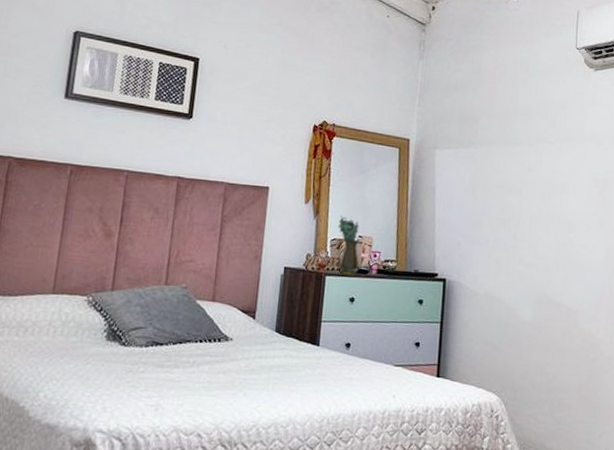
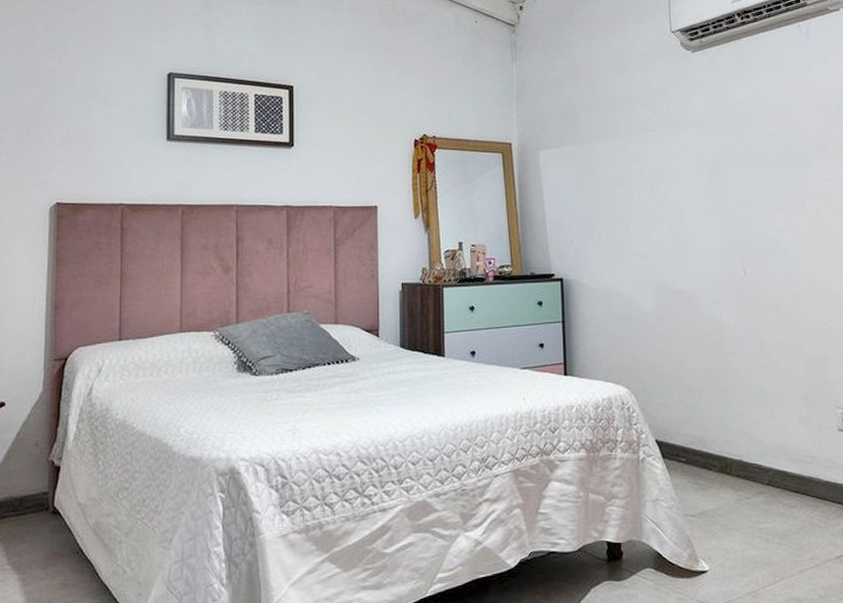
vase: present [338,215,360,277] -> none [450,226,476,287]

